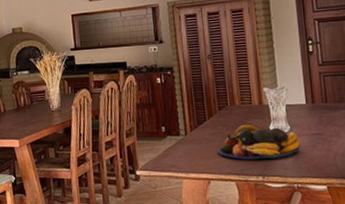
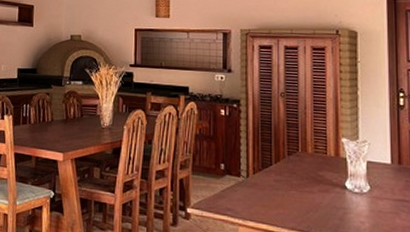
fruit bowl: present [217,124,301,160] -> none [282,176,381,221]

